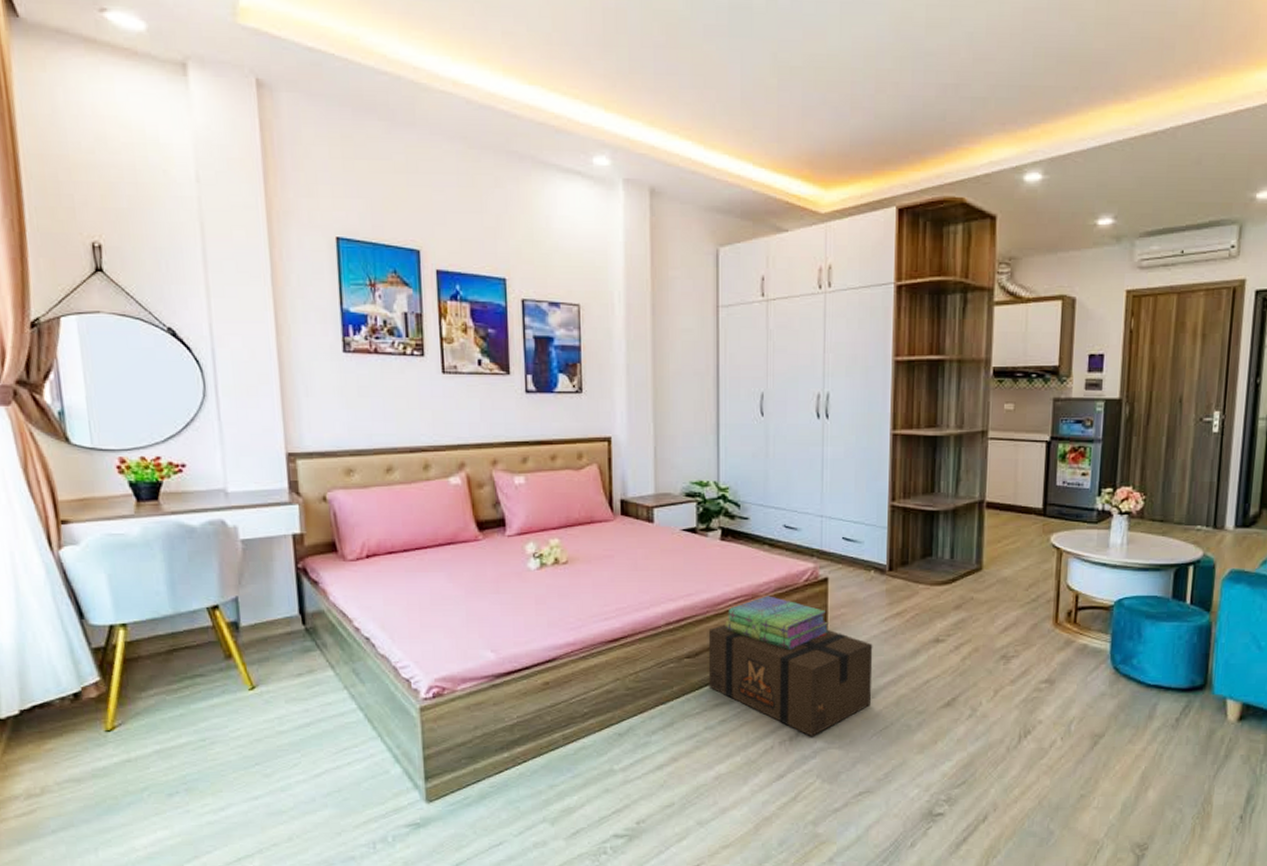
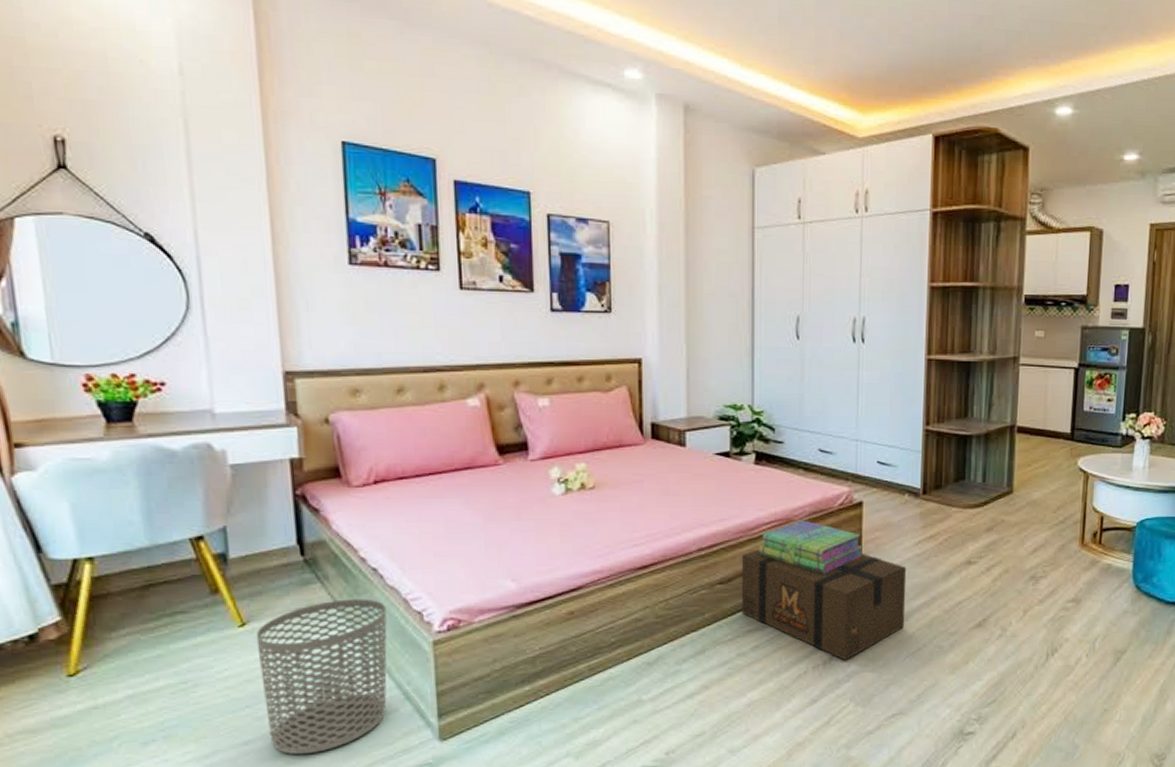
waste bin: none [264,666,379,811] -> present [256,598,387,755]

